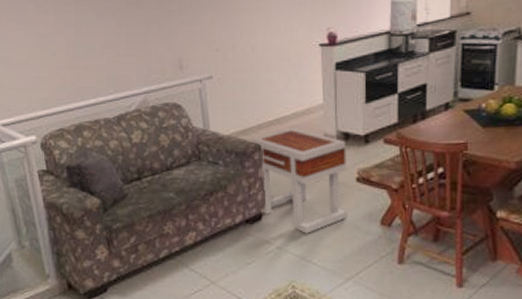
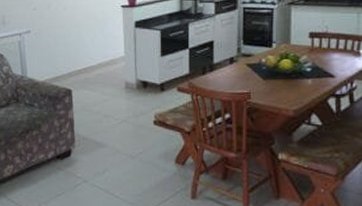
side table: present [252,128,349,234] -> none [63,76,147,170]

